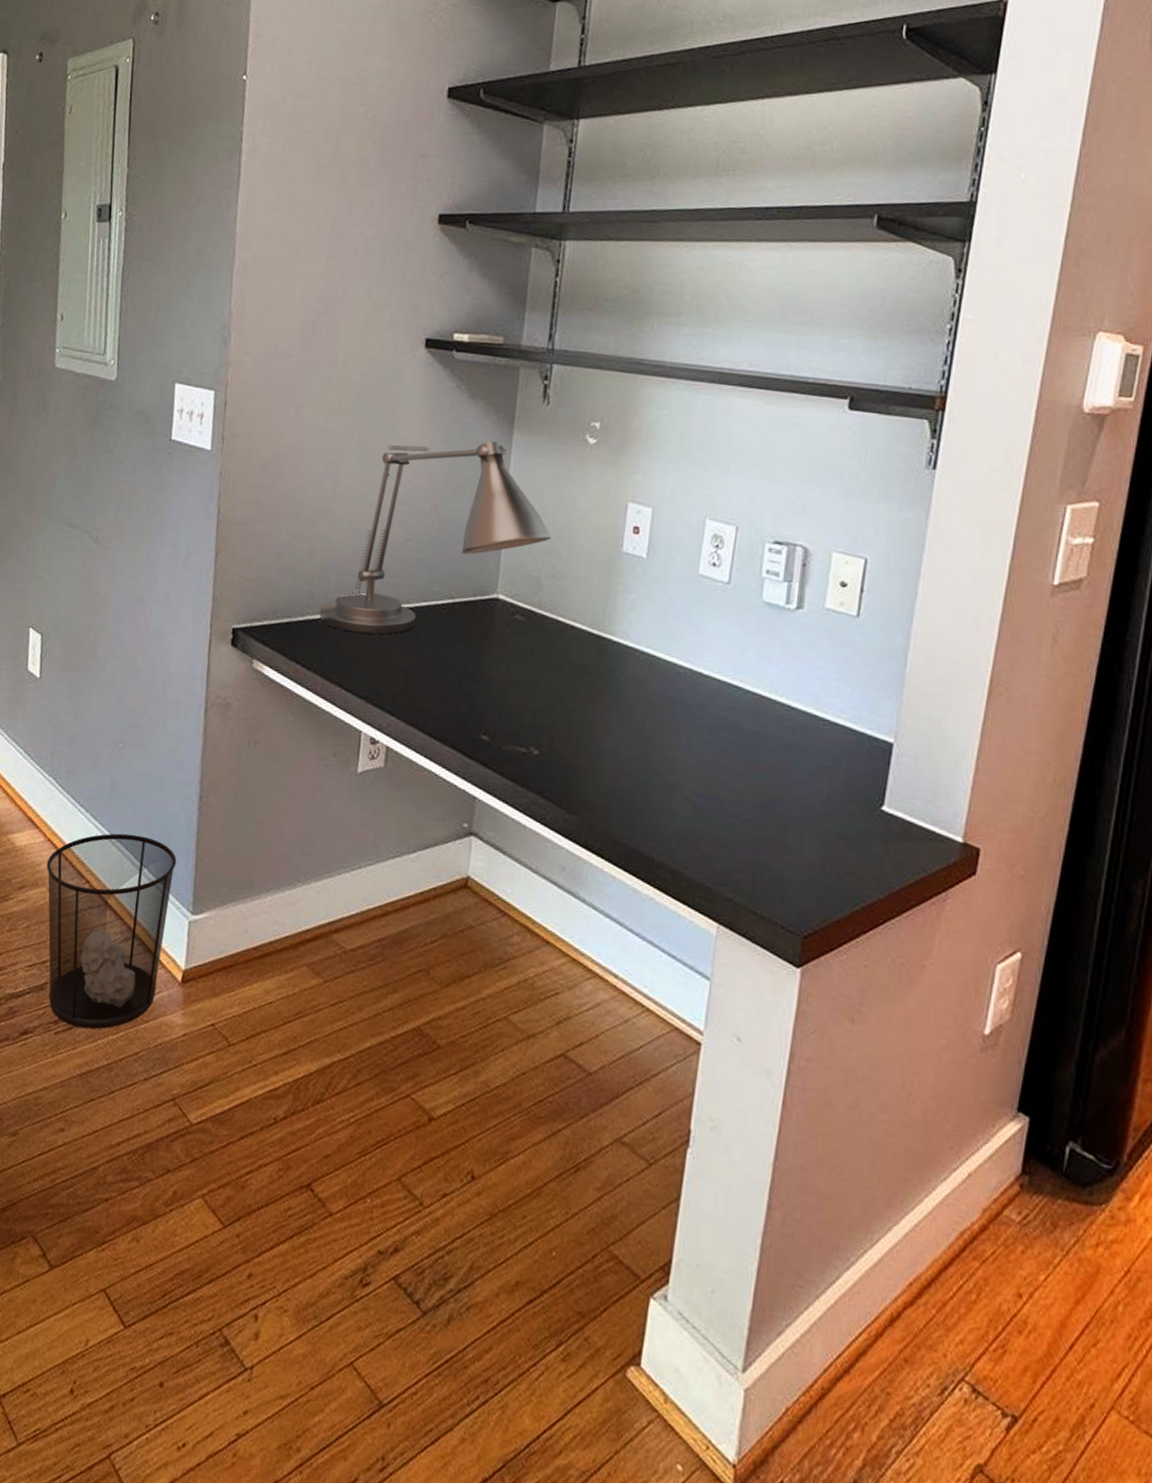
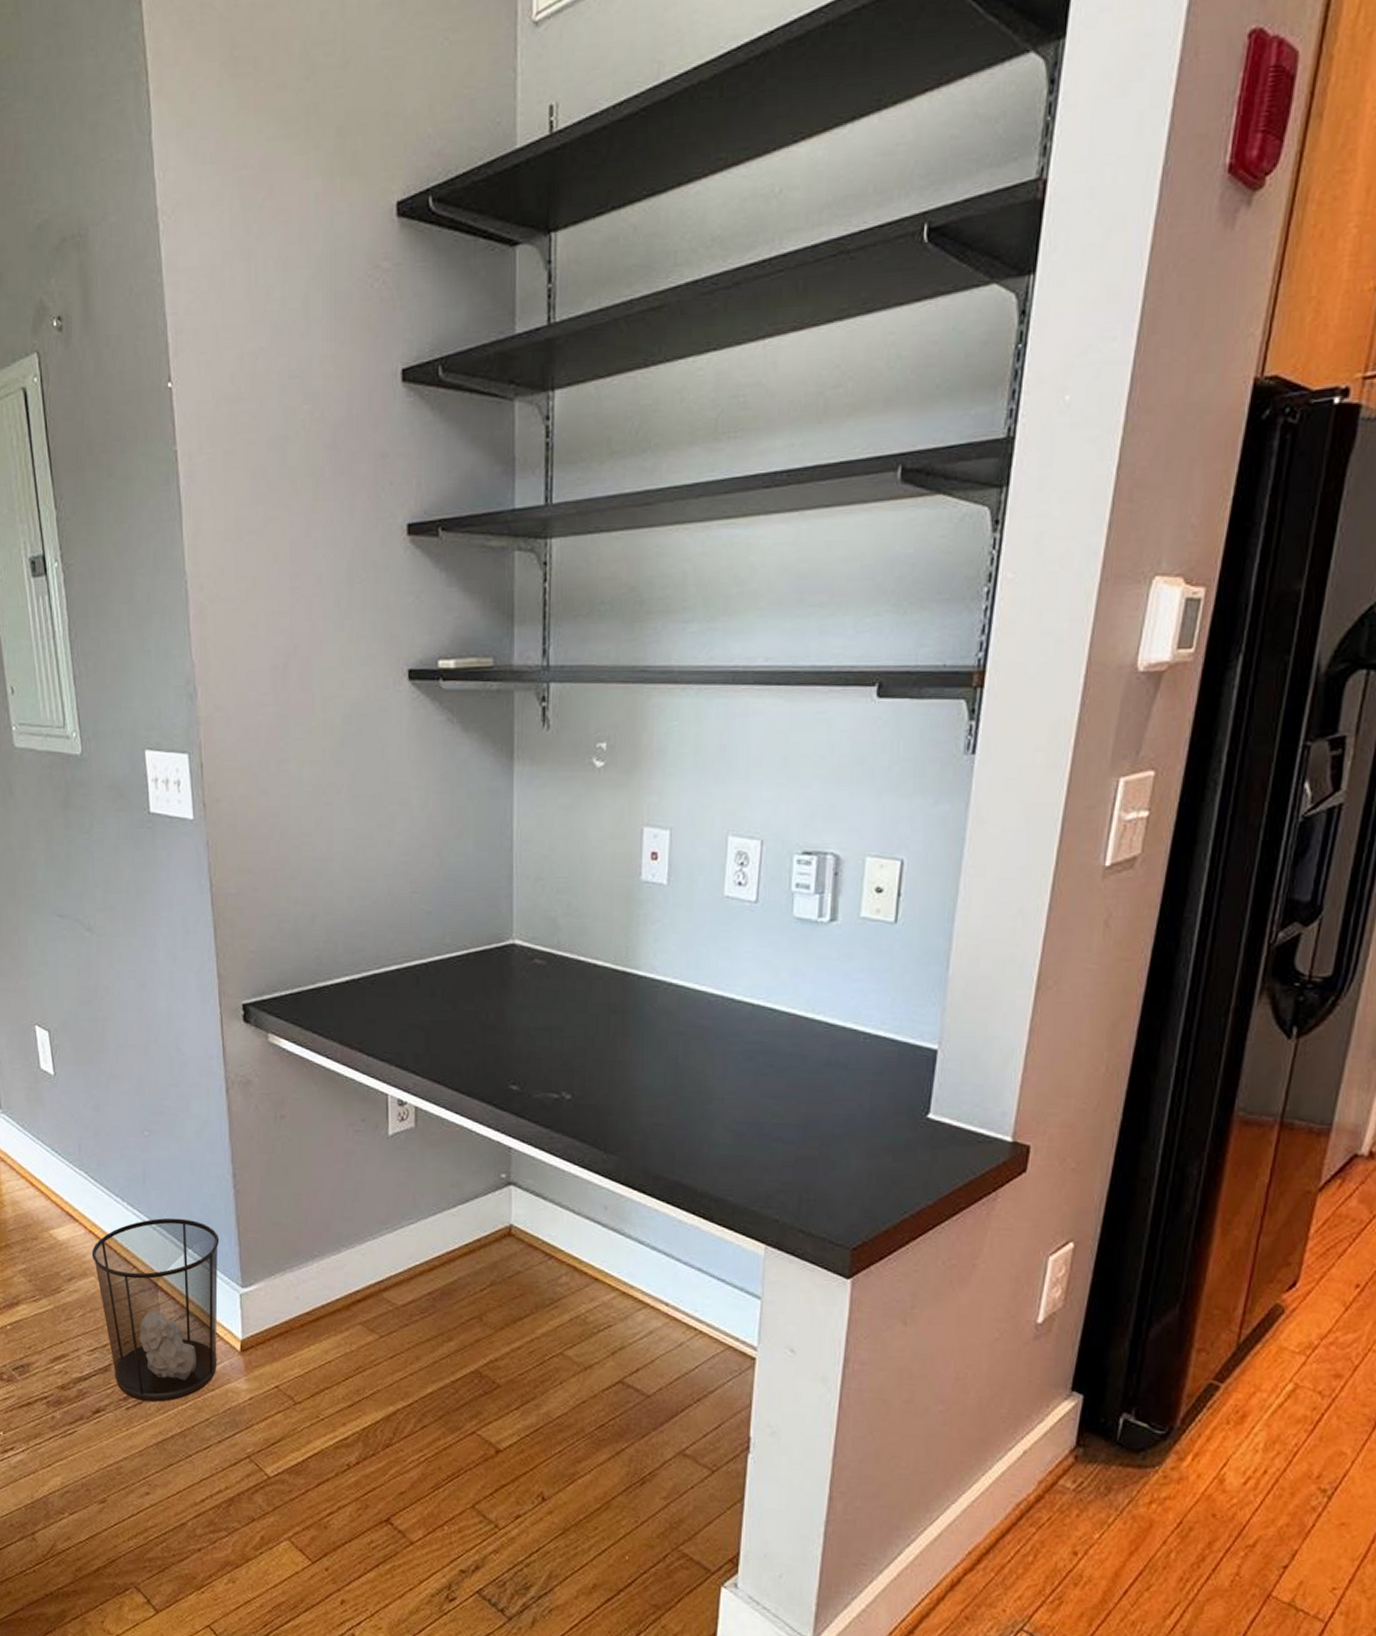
desk lamp: present [319,441,552,634] -> none [331,776,565,995]

